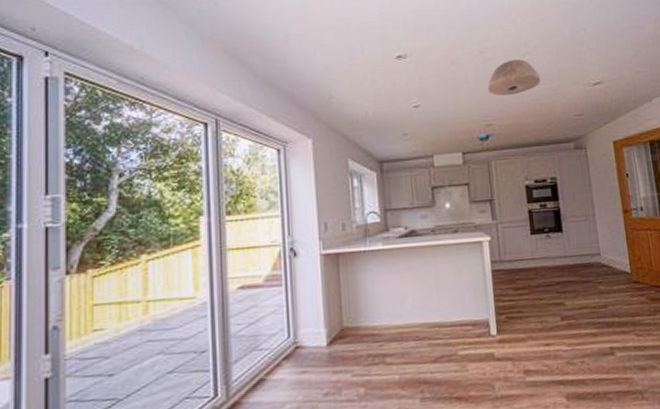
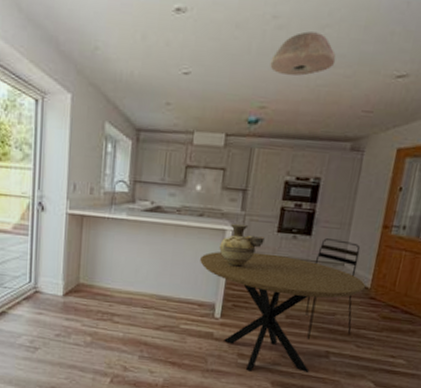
dining table: none [464,256,626,389] -> present [200,252,365,372]
ceramic jug: none [479,232,521,278] -> present [219,223,265,268]
dining chair: none [547,231,628,339] -> present [273,238,361,340]

